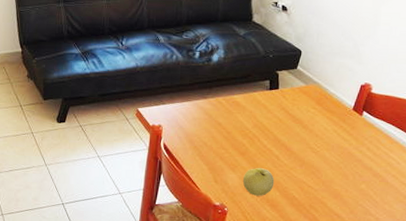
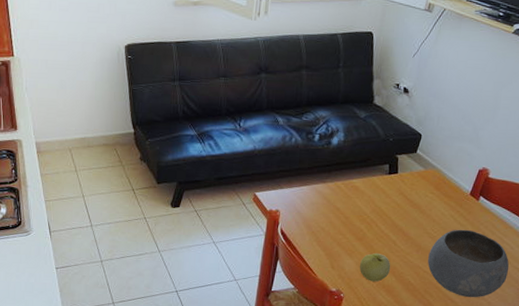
bowl: none [312,144,397,213] -> present [428,229,509,298]

